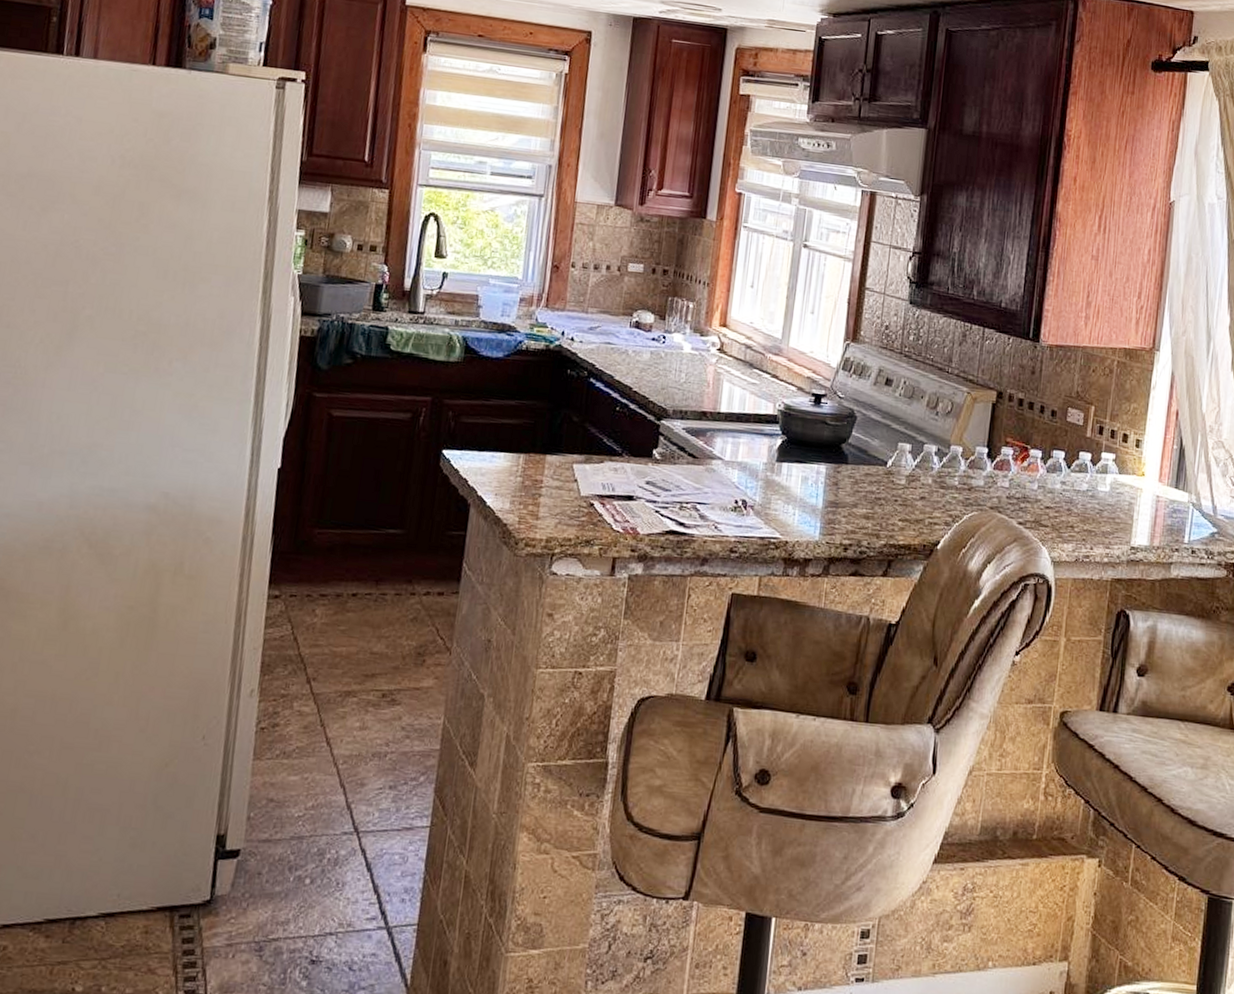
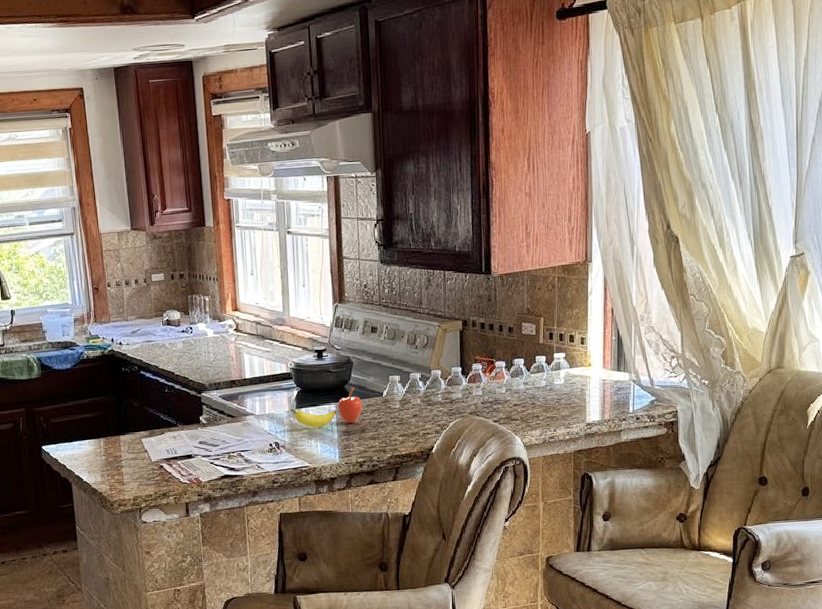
fruit: none [769,447,861,493] -> present [290,387,363,428]

